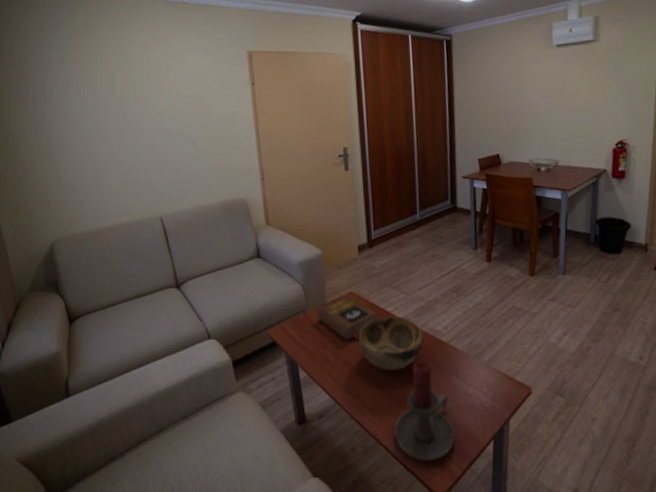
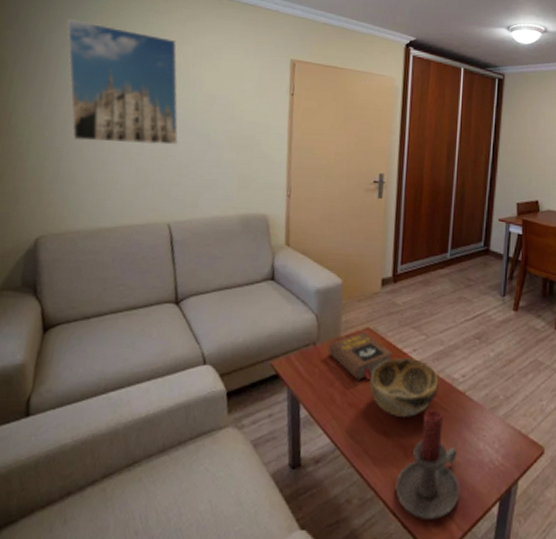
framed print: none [46,43,158,153] -> present [67,19,178,145]

